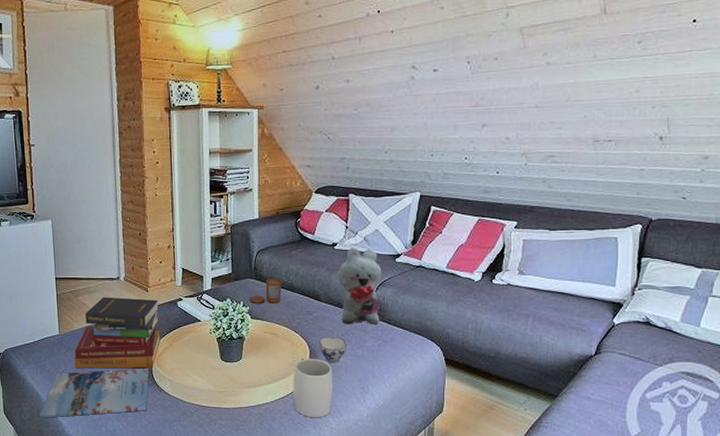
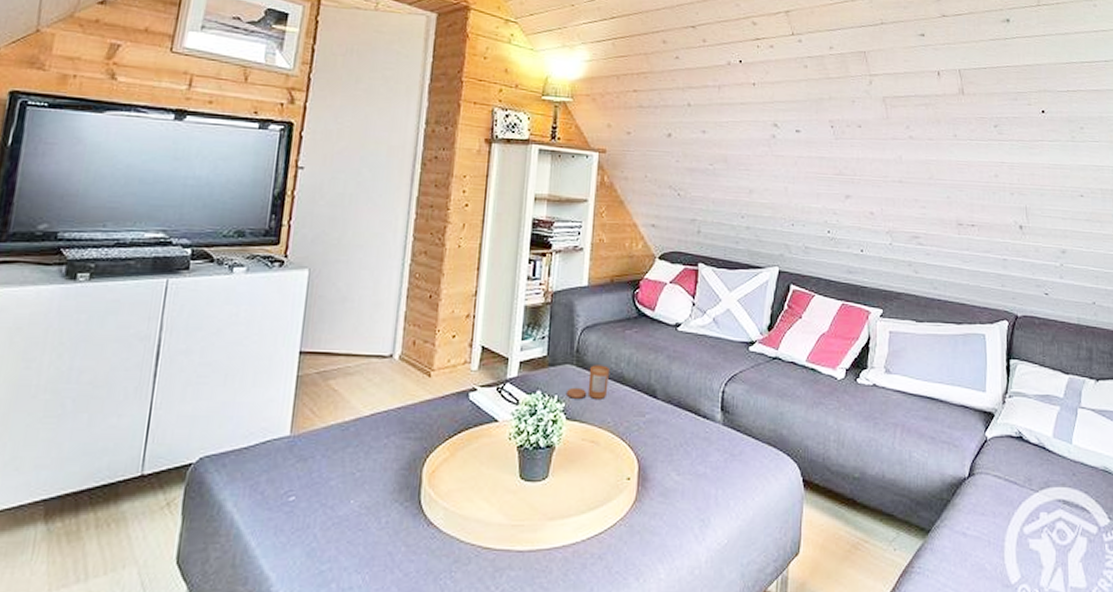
magazine: present [39,367,150,418] -> none [233,488,417,570]
books: present [74,297,161,369] -> none [305,381,443,490]
mug: present [292,358,334,418] -> none [611,477,667,565]
teacup: present [319,337,347,363] -> none [651,447,685,484]
plush toy: present [337,247,382,325] -> none [678,329,733,432]

